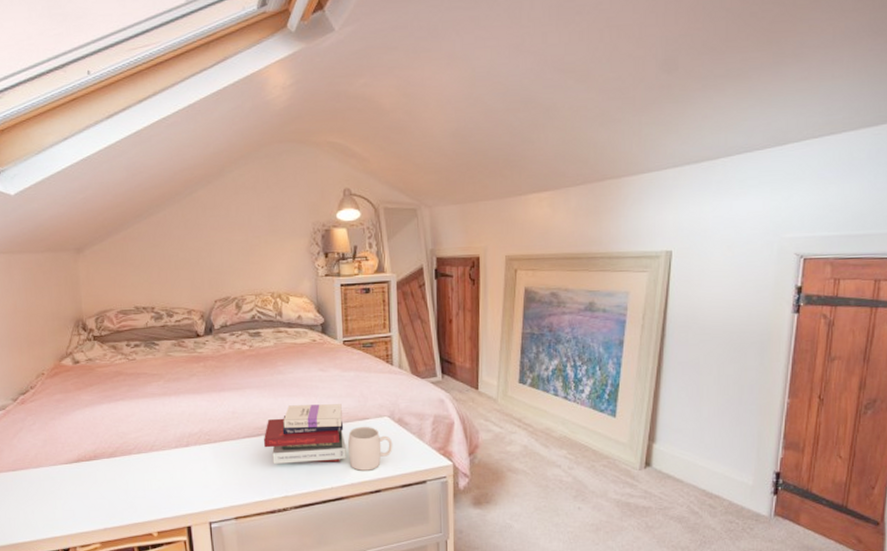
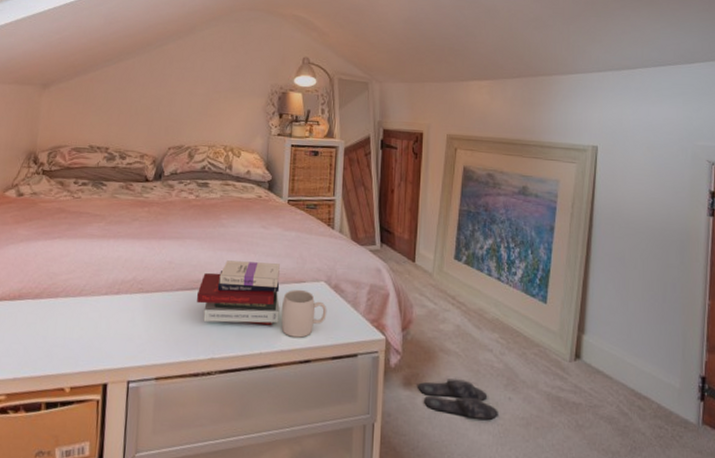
slippers: none [488,495,568,530] -> present [418,378,498,421]

